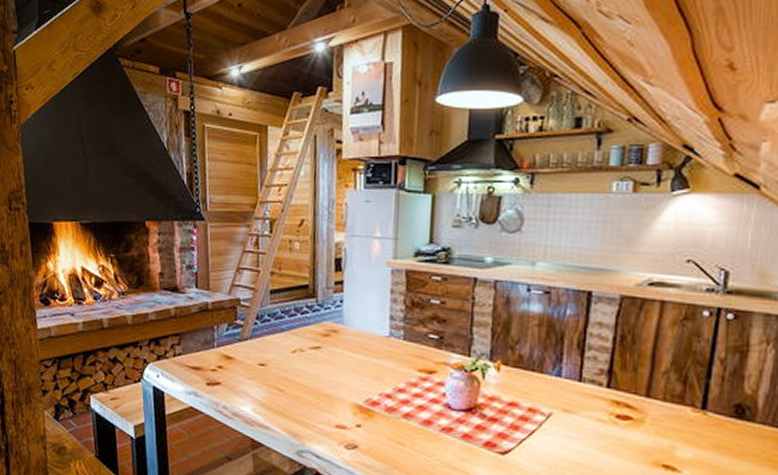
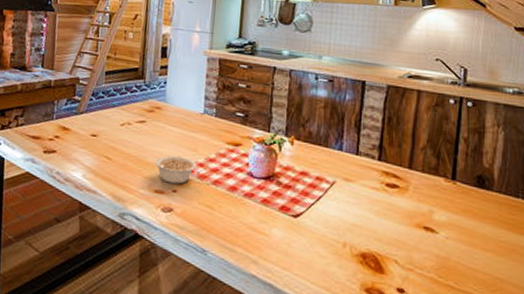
legume: none [334,385,383,418] -> present [155,155,197,184]

